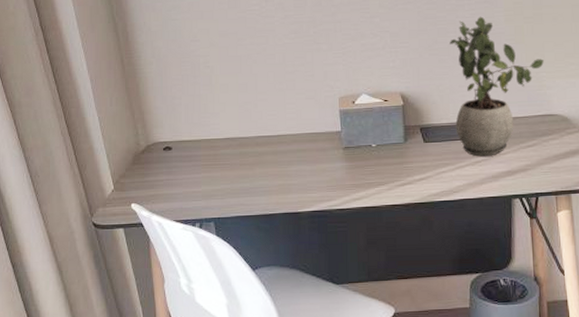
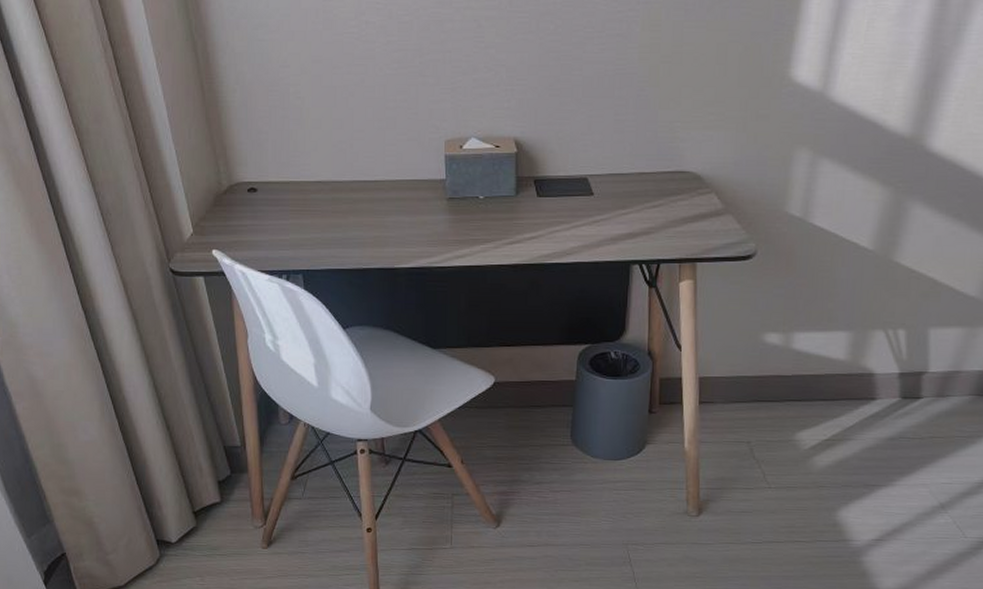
potted plant: present [450,16,544,157] -> none [574,52,679,216]

